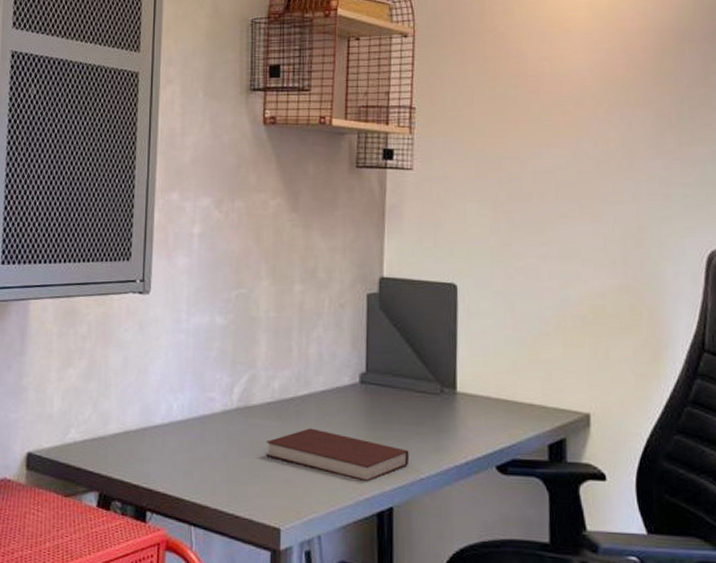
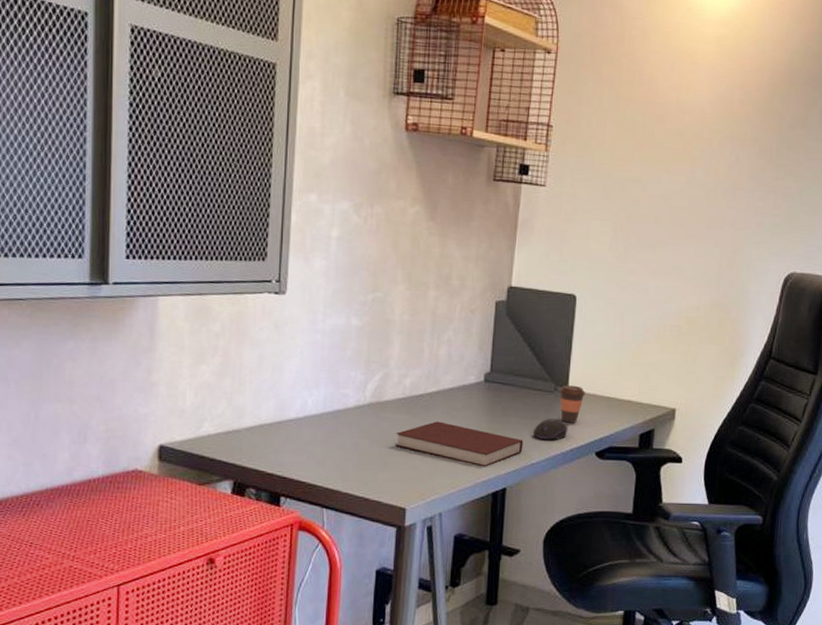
computer mouse: none [419,425,461,452] -> present [532,419,568,441]
coffee cup: none [446,386,478,431] -> present [559,385,586,423]

